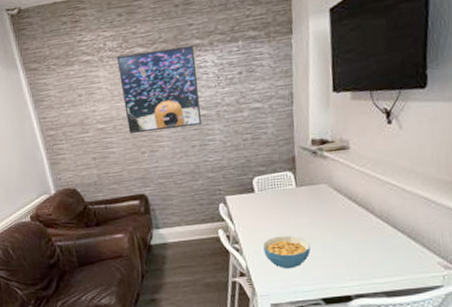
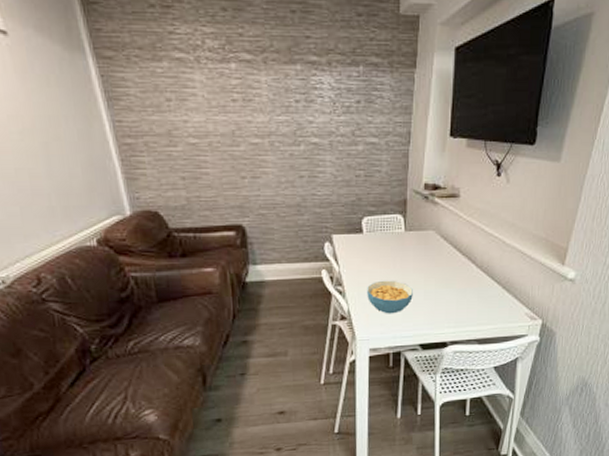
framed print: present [116,46,201,134] -> none [217,59,312,155]

